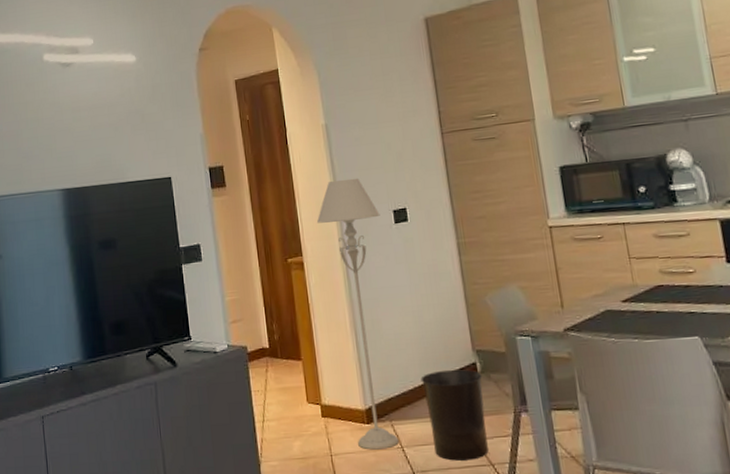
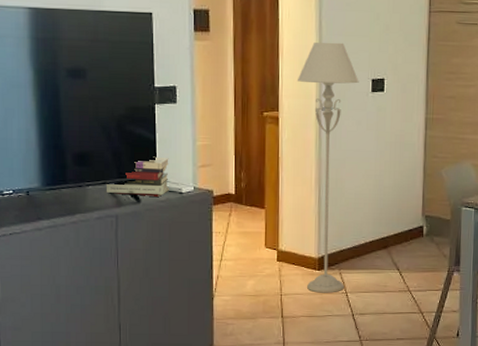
books: none [142,317,203,360] -> present [106,156,169,197]
waste bin: present [420,369,489,461] -> none [372,230,427,308]

